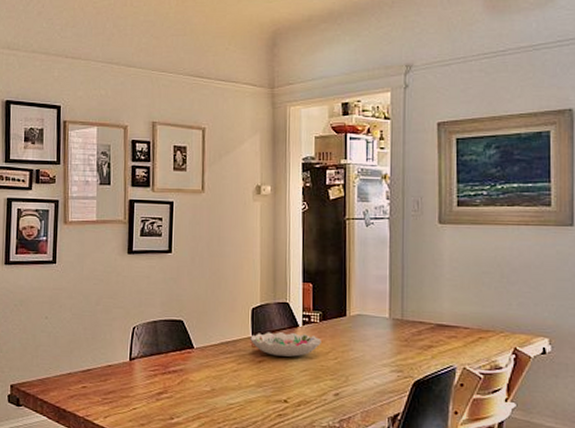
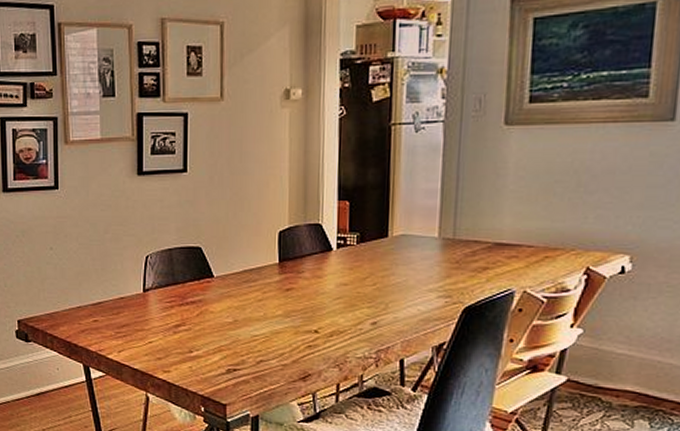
decorative bowl: present [250,331,321,357] -> none [277,256,358,284]

